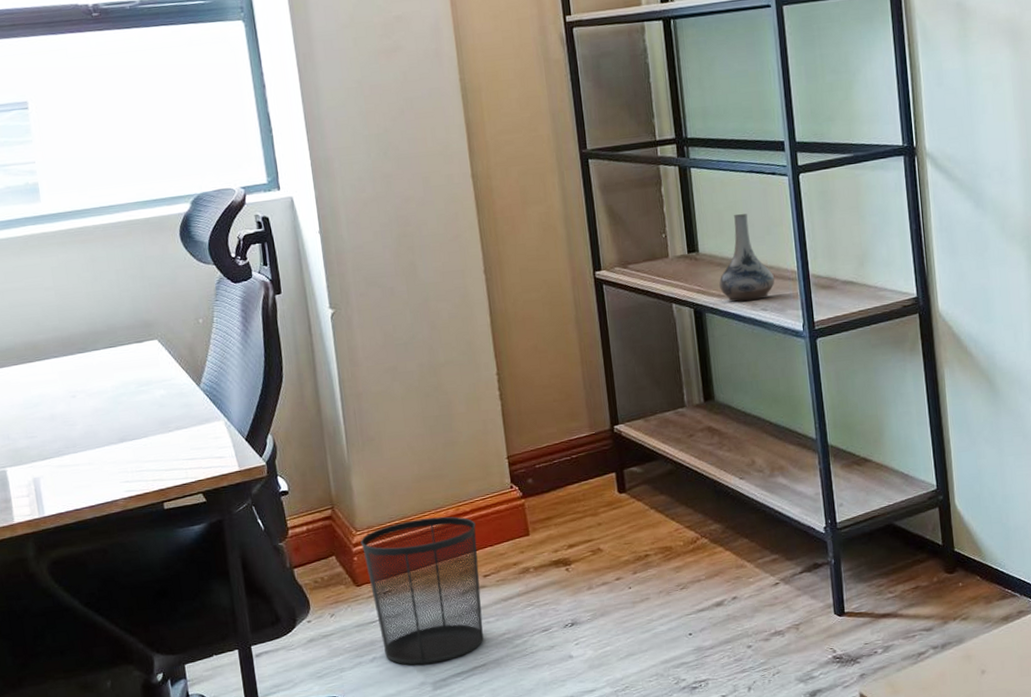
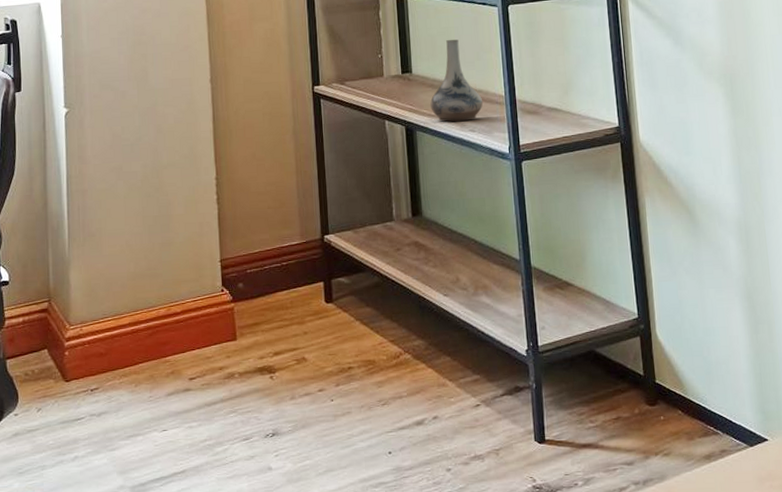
waste bin: present [360,516,484,666] -> none [73,316,186,468]

